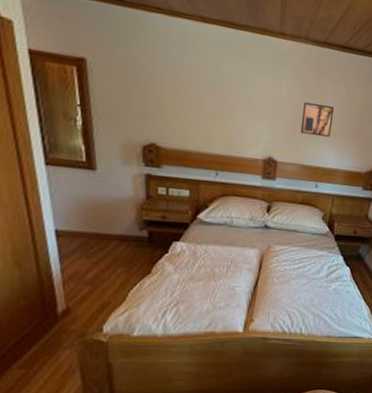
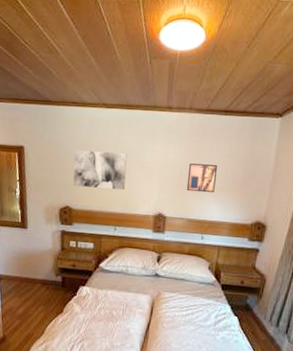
wall art: none [160,72,232,128] -> present [73,150,128,190]

